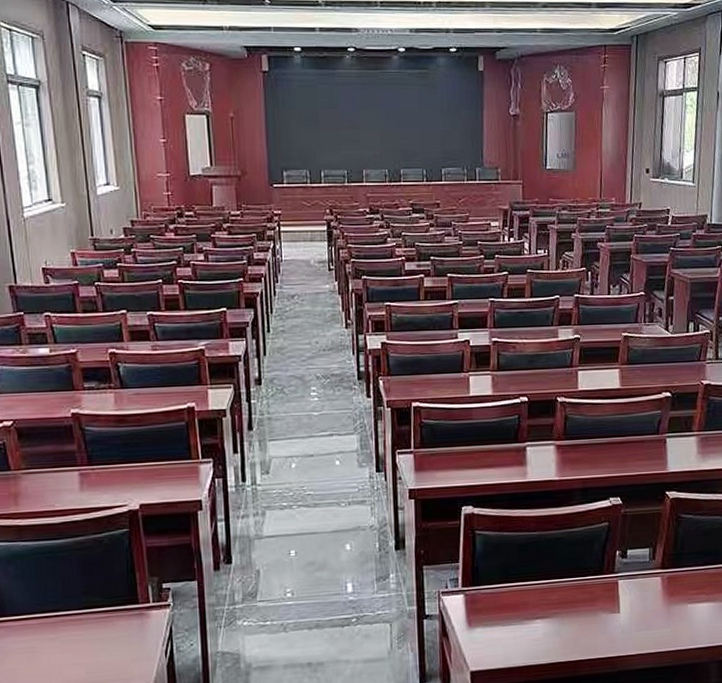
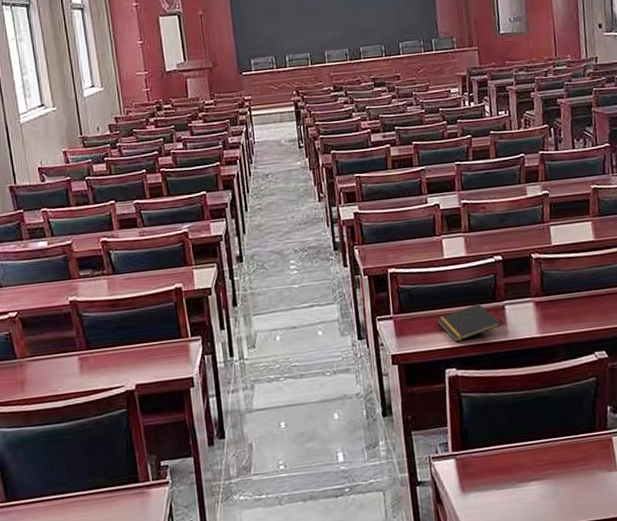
notepad: none [457,443,521,481] -> present [437,303,501,343]

